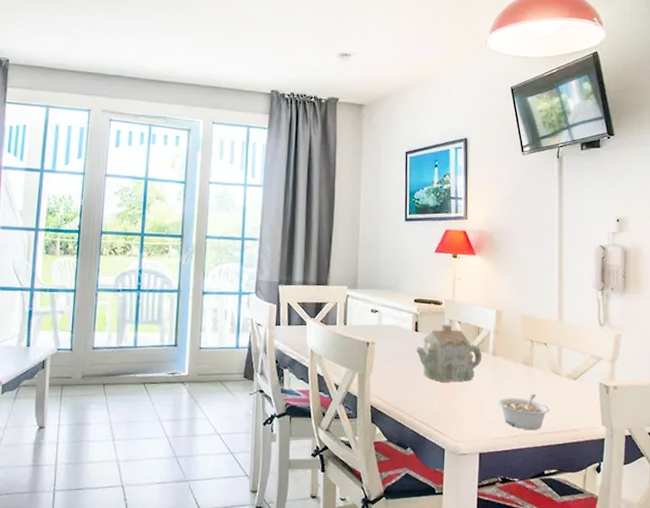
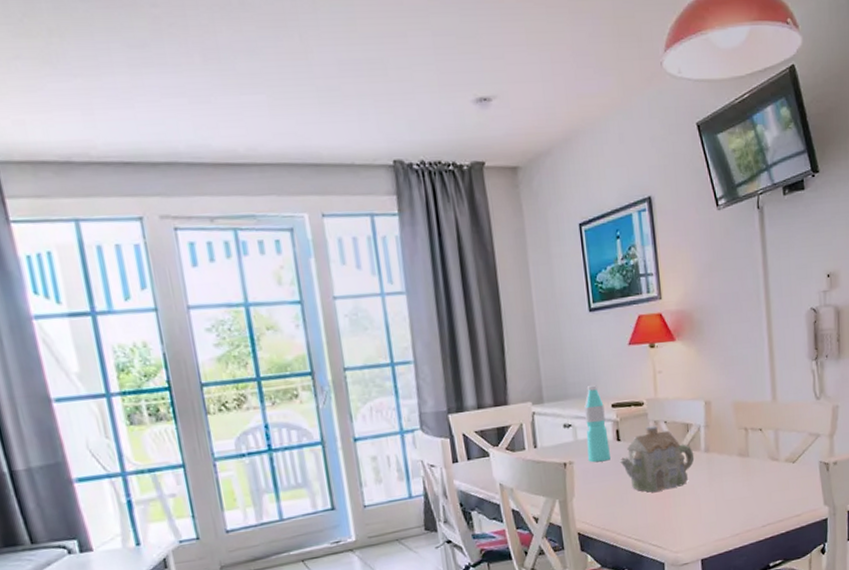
water bottle: none [388,281,408,347] -> present [584,385,610,463]
legume: present [497,394,550,430] -> none [715,486,771,526]

